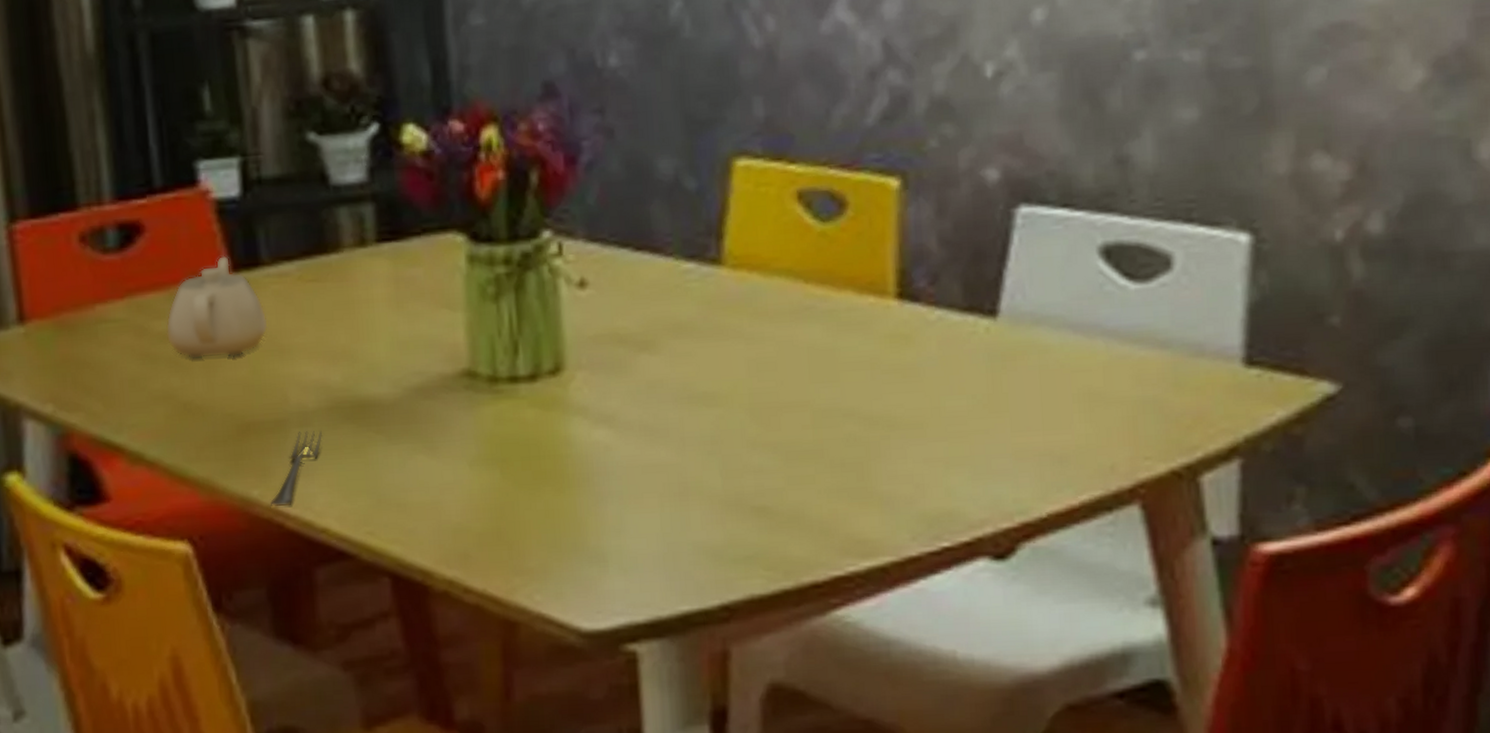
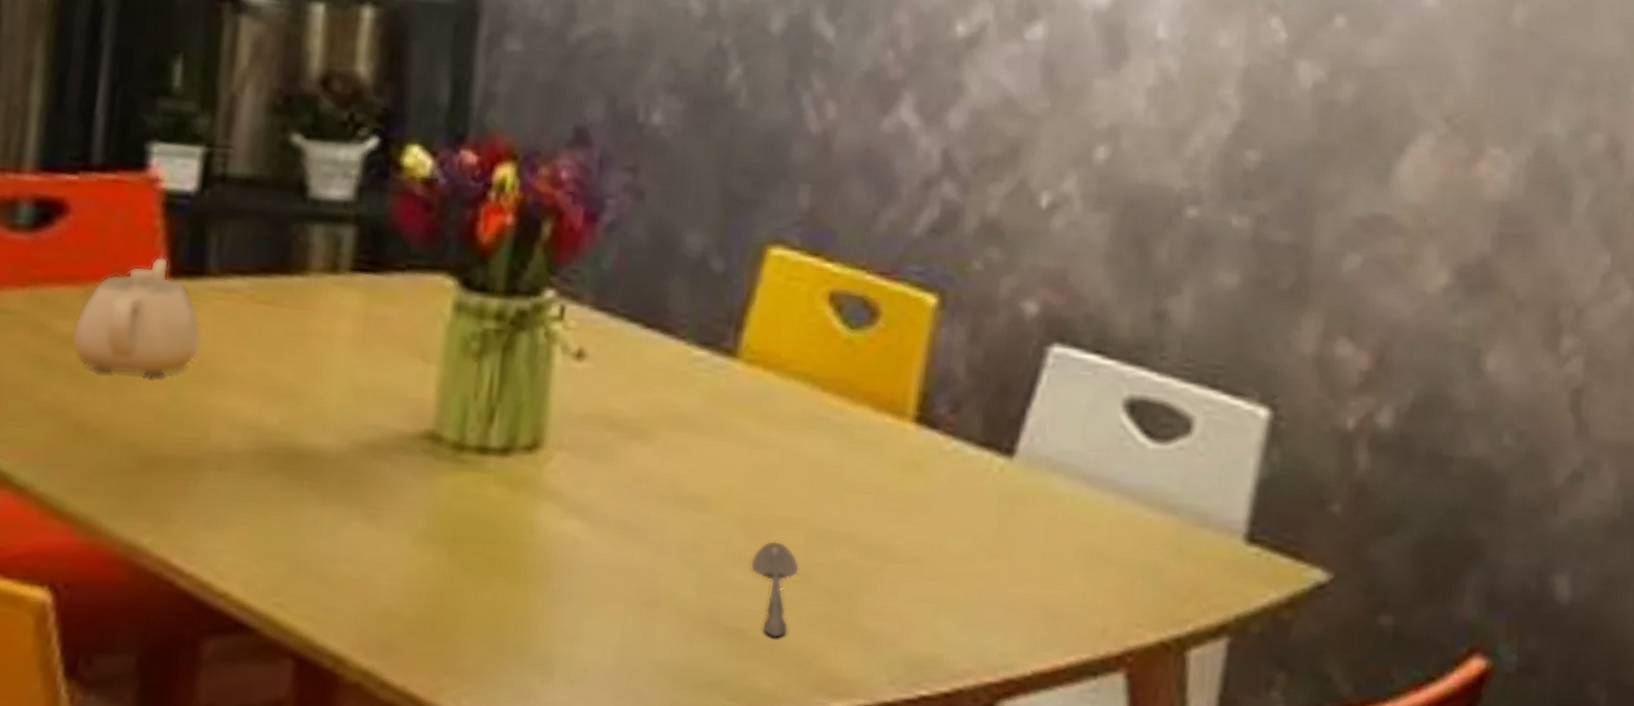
fork: present [271,430,323,506] -> none [163,475,244,560]
spoon: none [765,424,810,511] -> present [750,541,800,638]

